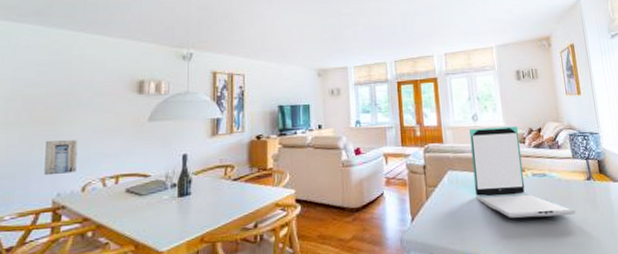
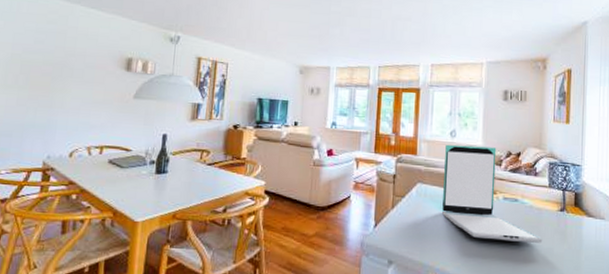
wall art: present [44,140,78,176] -> none [37,105,68,139]

